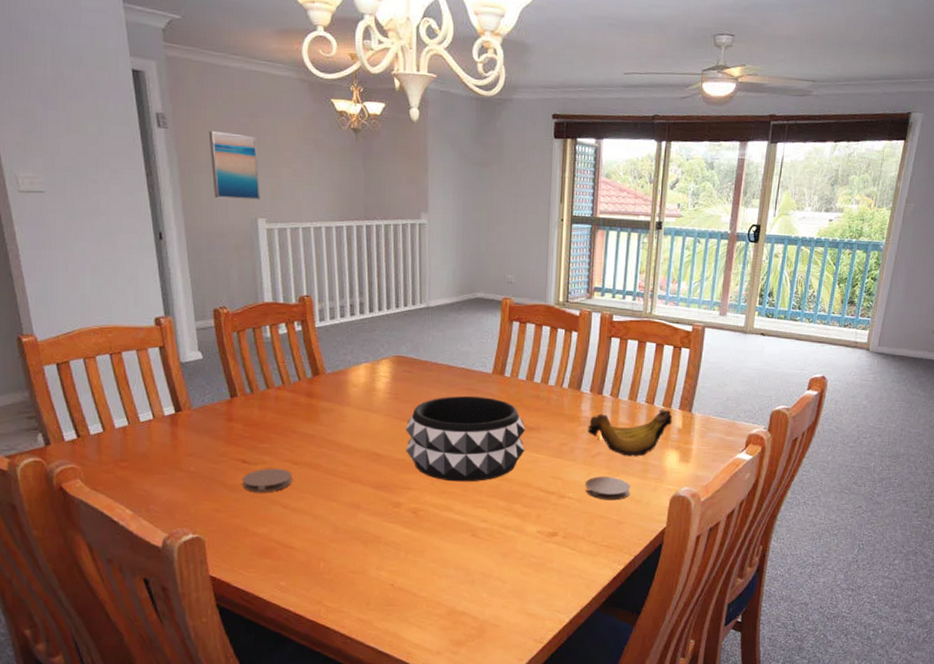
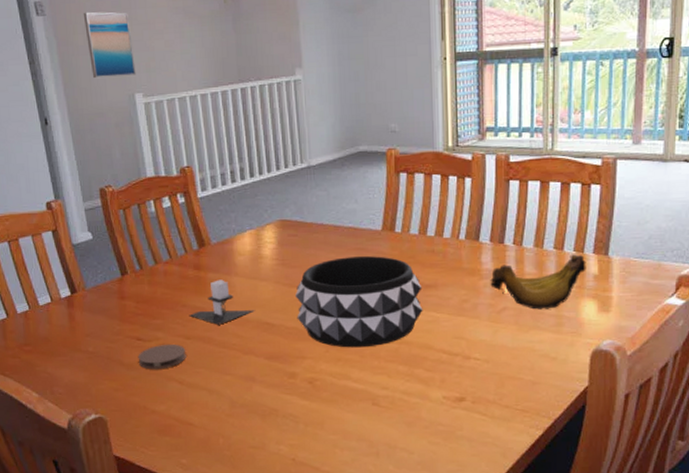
candle: none [298,408,364,453] -> present [189,279,255,325]
coaster: present [585,477,631,501] -> none [493,333,544,359]

